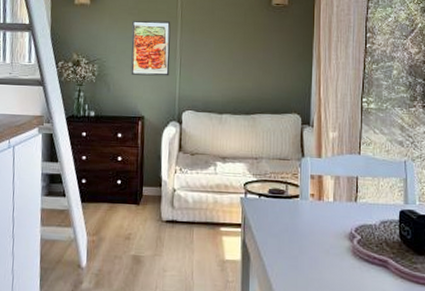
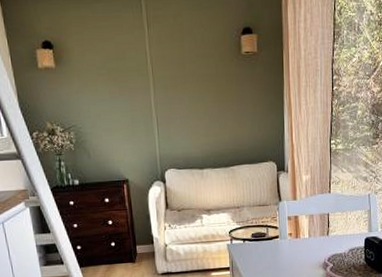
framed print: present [131,20,171,76] -> none [103,79,148,139]

